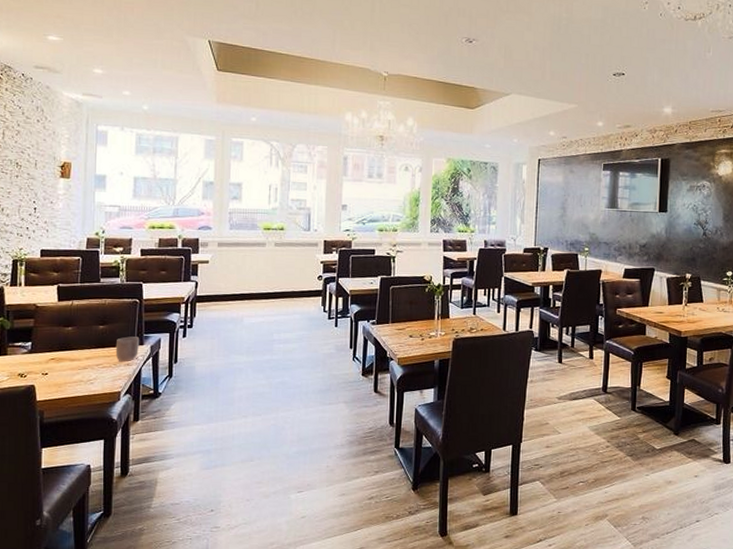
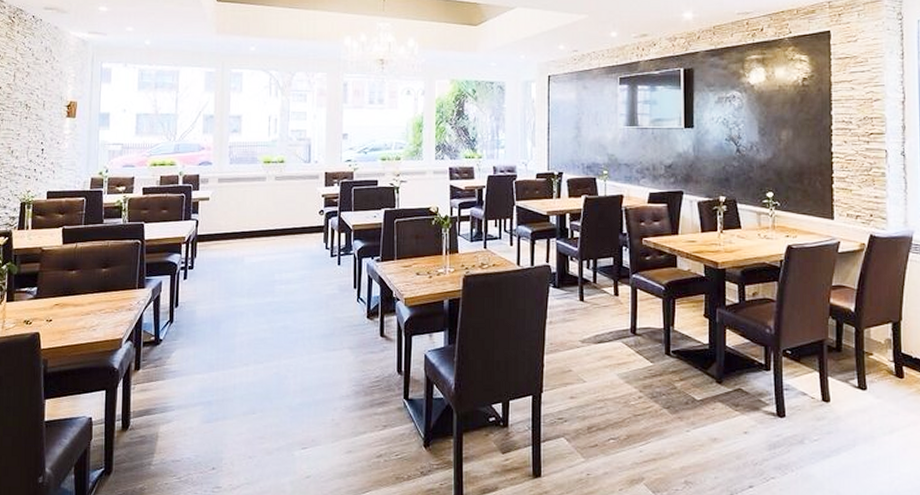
cup: present [115,336,140,361] -> none [117,279,142,306]

